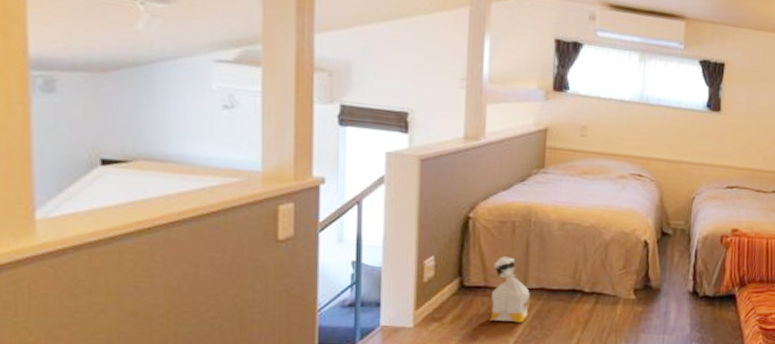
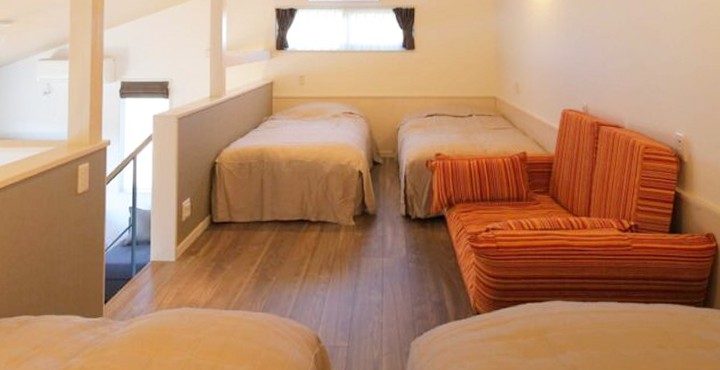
bag: present [489,256,530,323] -> none [234,194,266,253]

